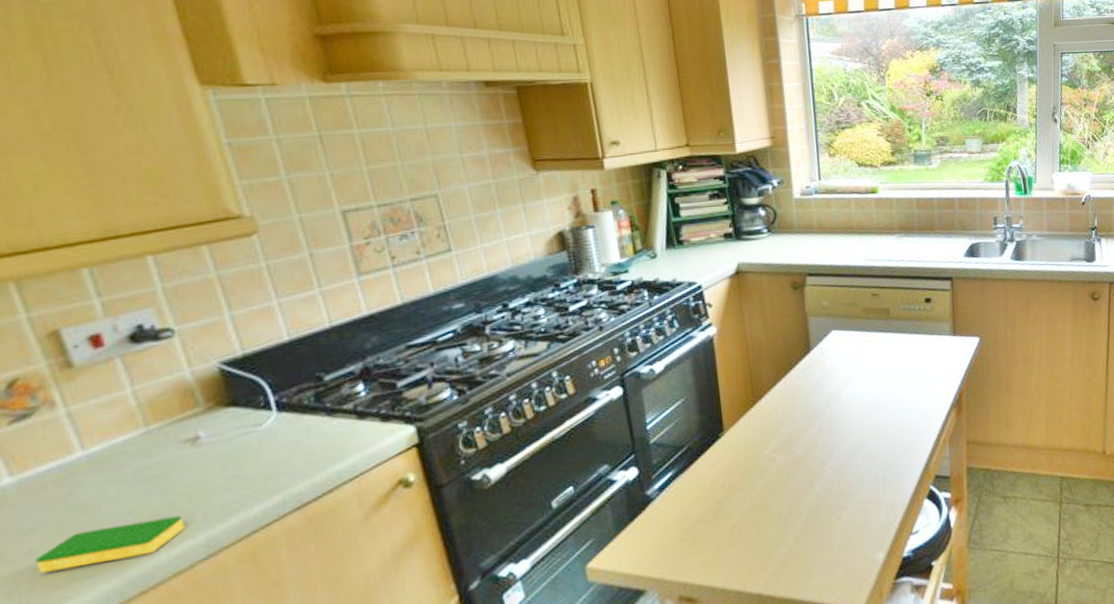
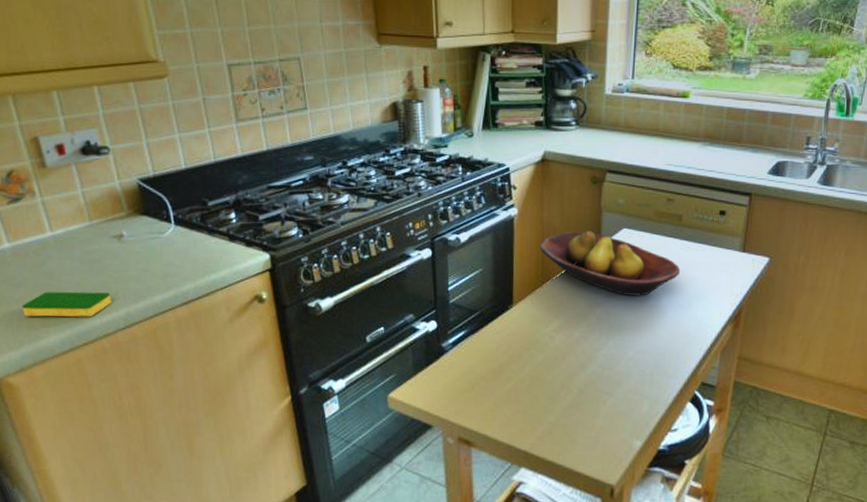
fruit bowl: none [746,339,897,400] -> present [540,231,681,296]

